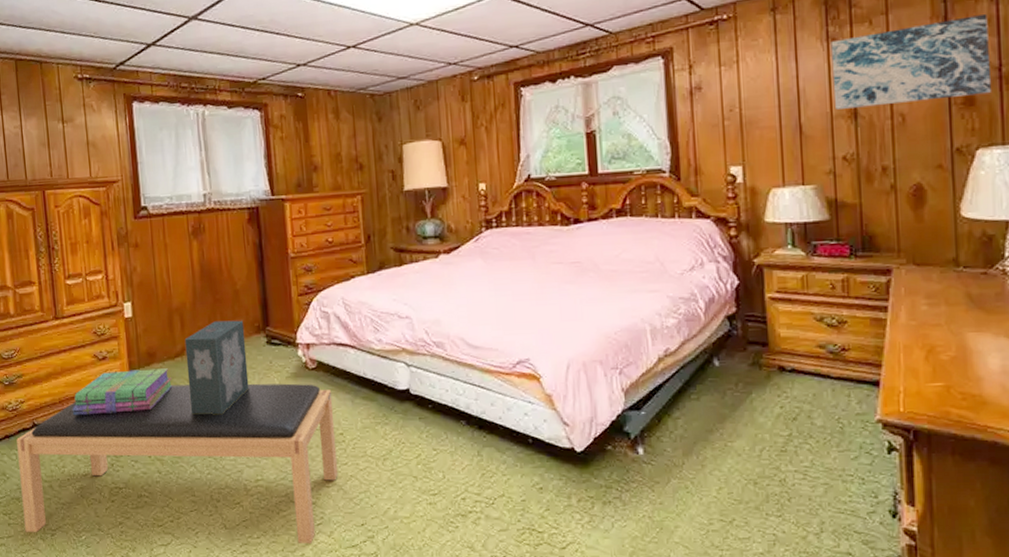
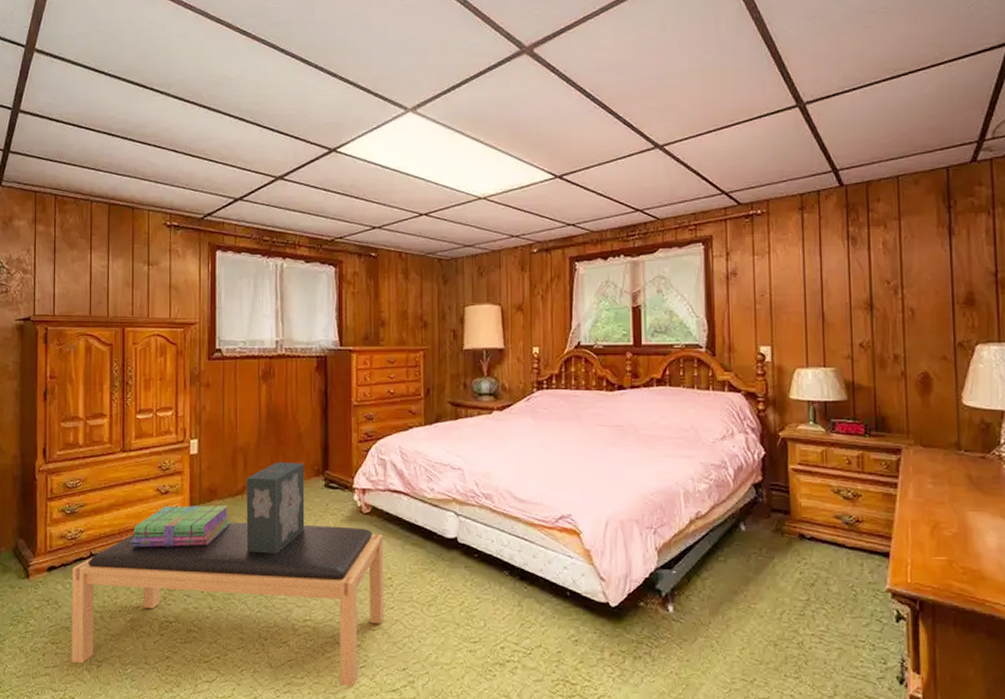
wall art: present [831,13,991,110] -> none [851,225,988,301]

